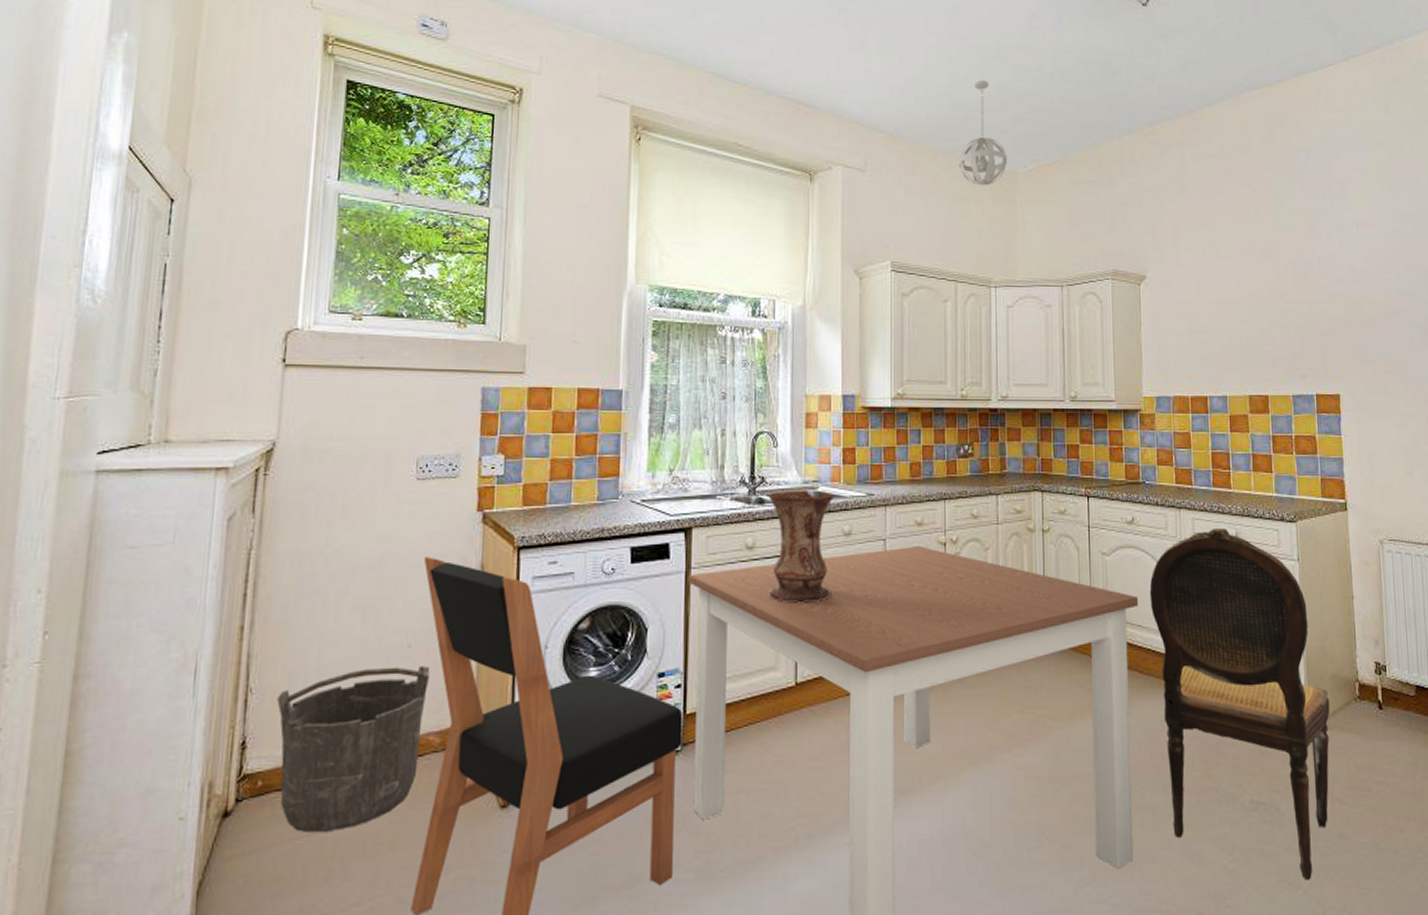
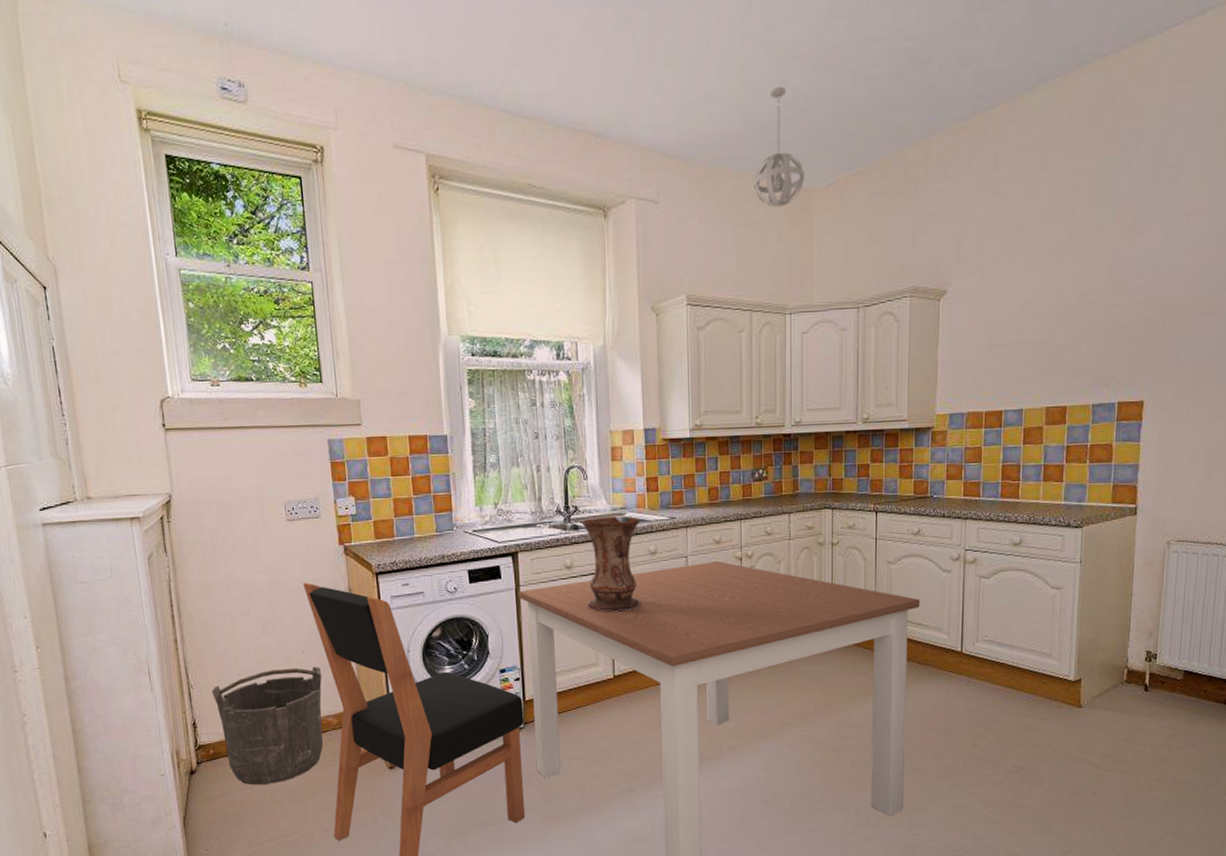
dining chair: present [1149,528,1330,881] -> none [931,536,1097,827]

